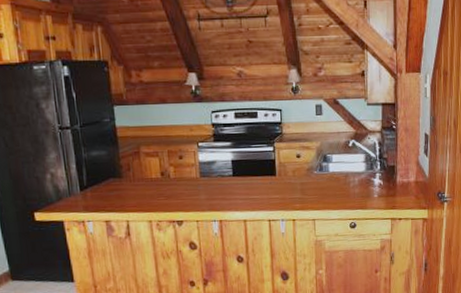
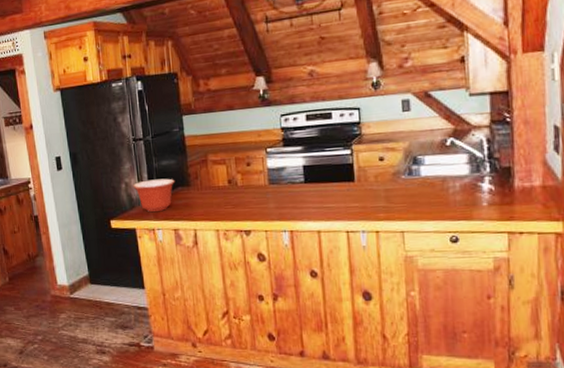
mixing bowl: none [60,169,107,203] -> present [133,178,175,212]

